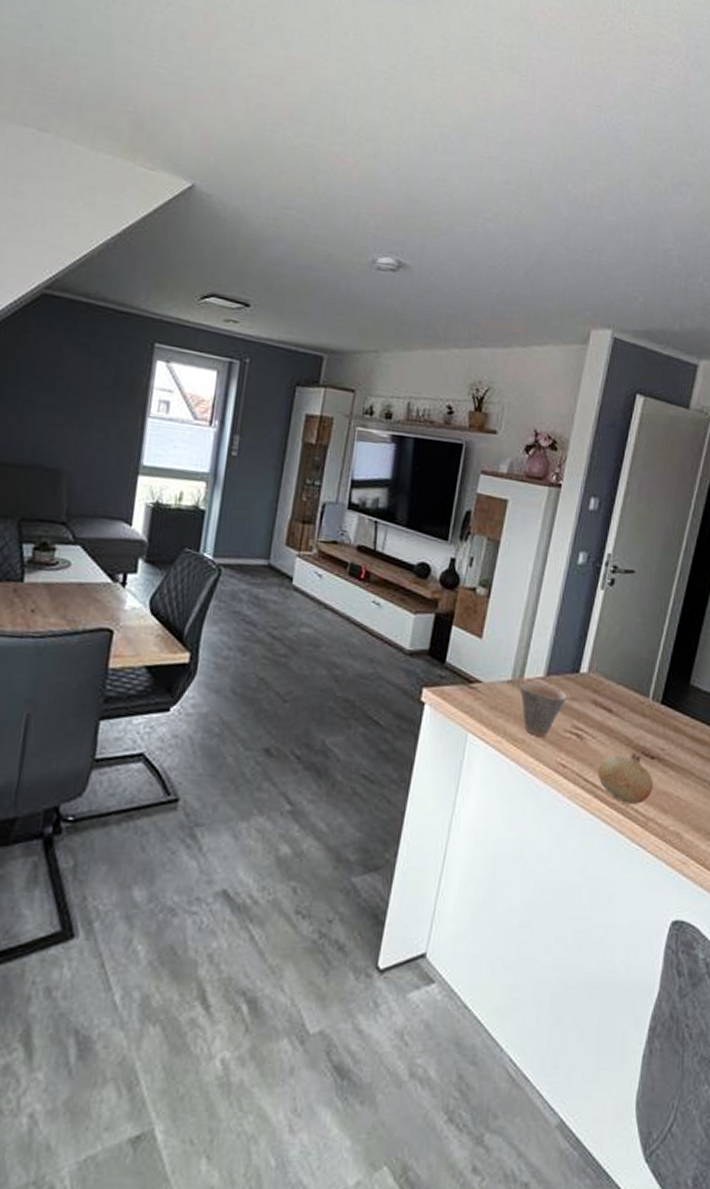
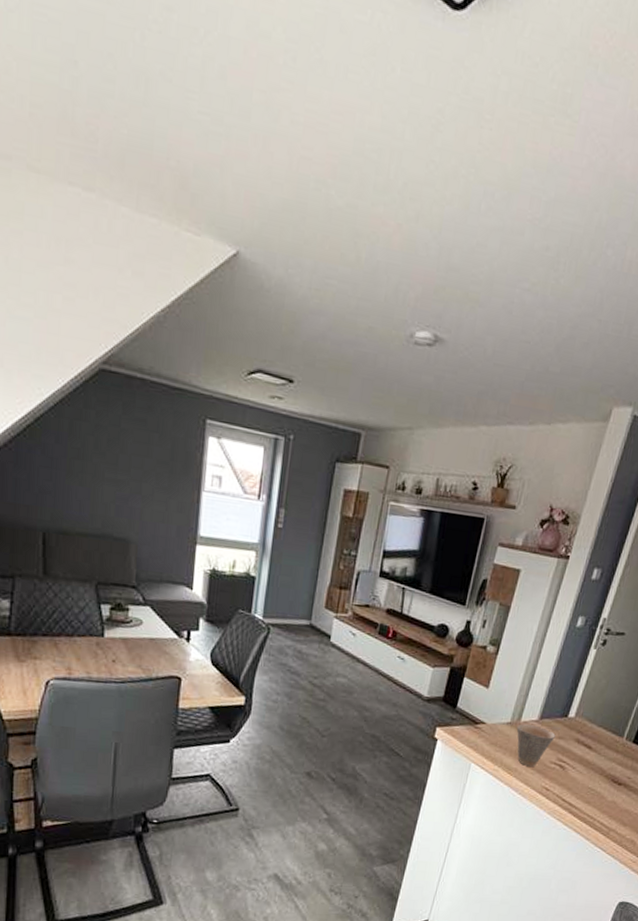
fruit: present [597,751,653,804] -> none [573,779,618,819]

